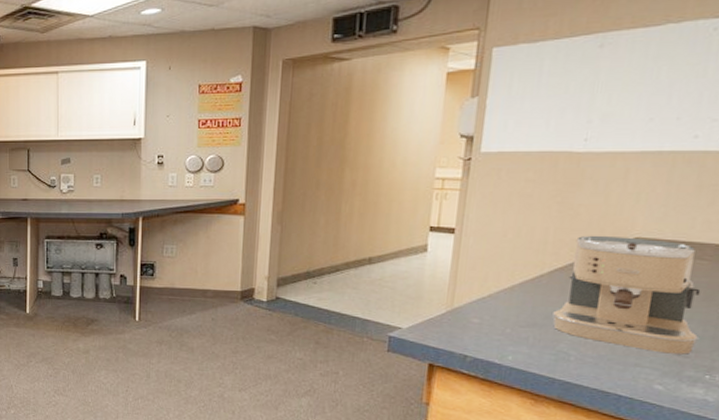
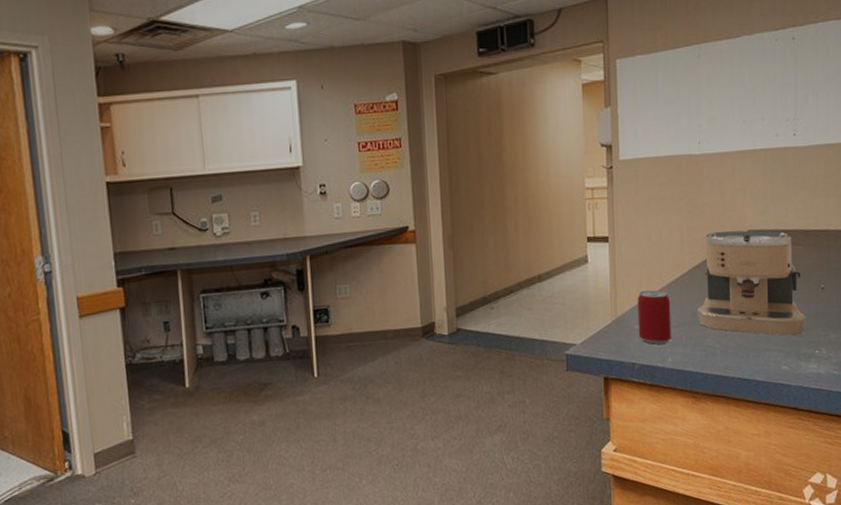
beer can: none [475,286,521,341] -> present [637,290,672,344]

